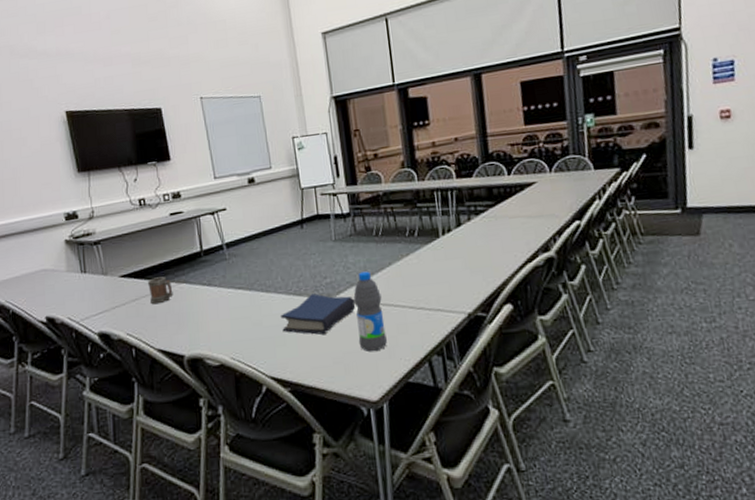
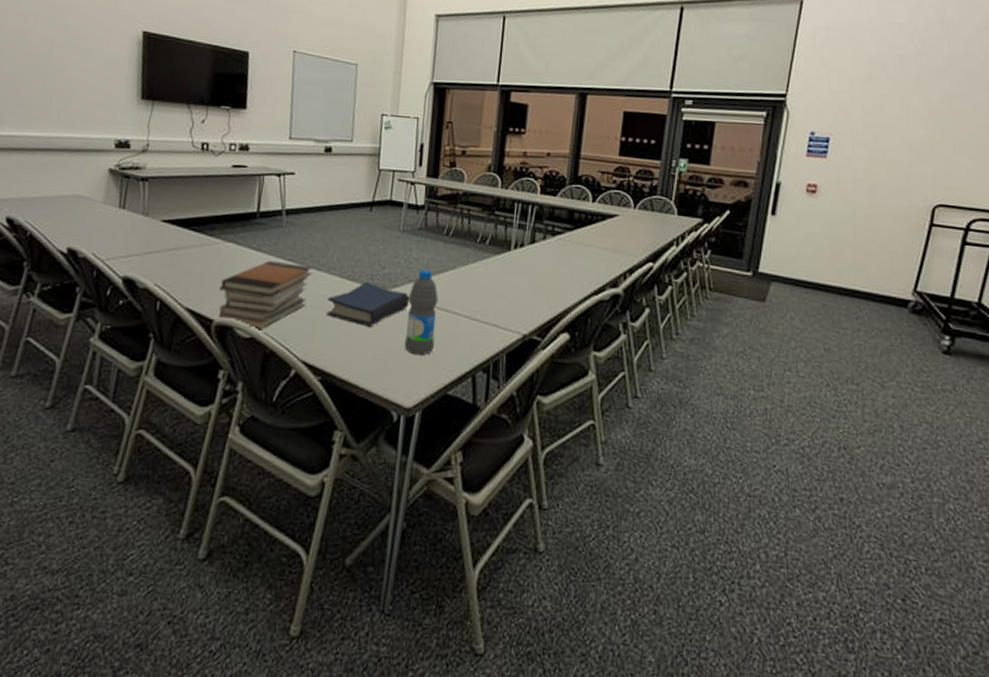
mug: present [147,276,173,305] -> none [189,230,217,259]
book stack: none [183,290,263,357] -> present [218,261,313,330]

